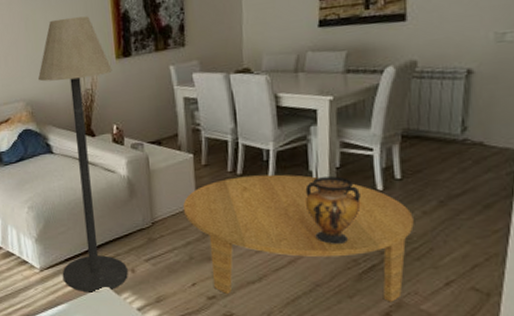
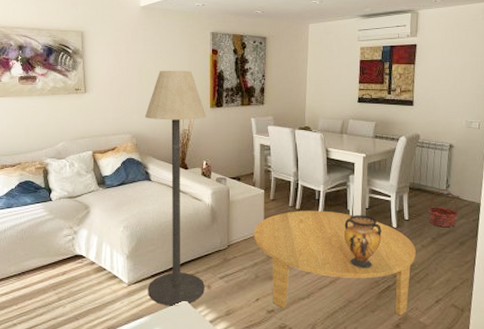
basket: none [432,133,482,187] -> present [428,189,459,228]

